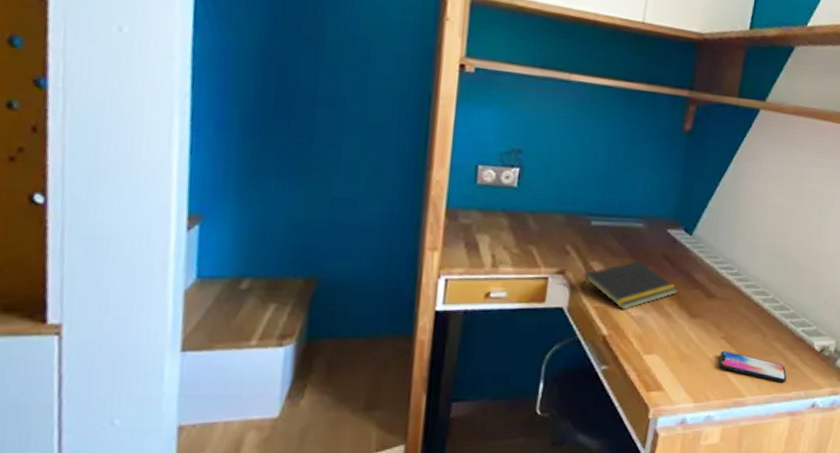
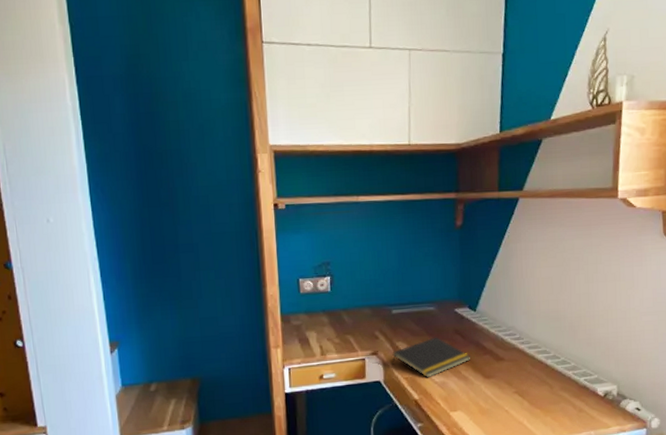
smartphone: present [719,351,787,383] -> none [514,403,577,425]

